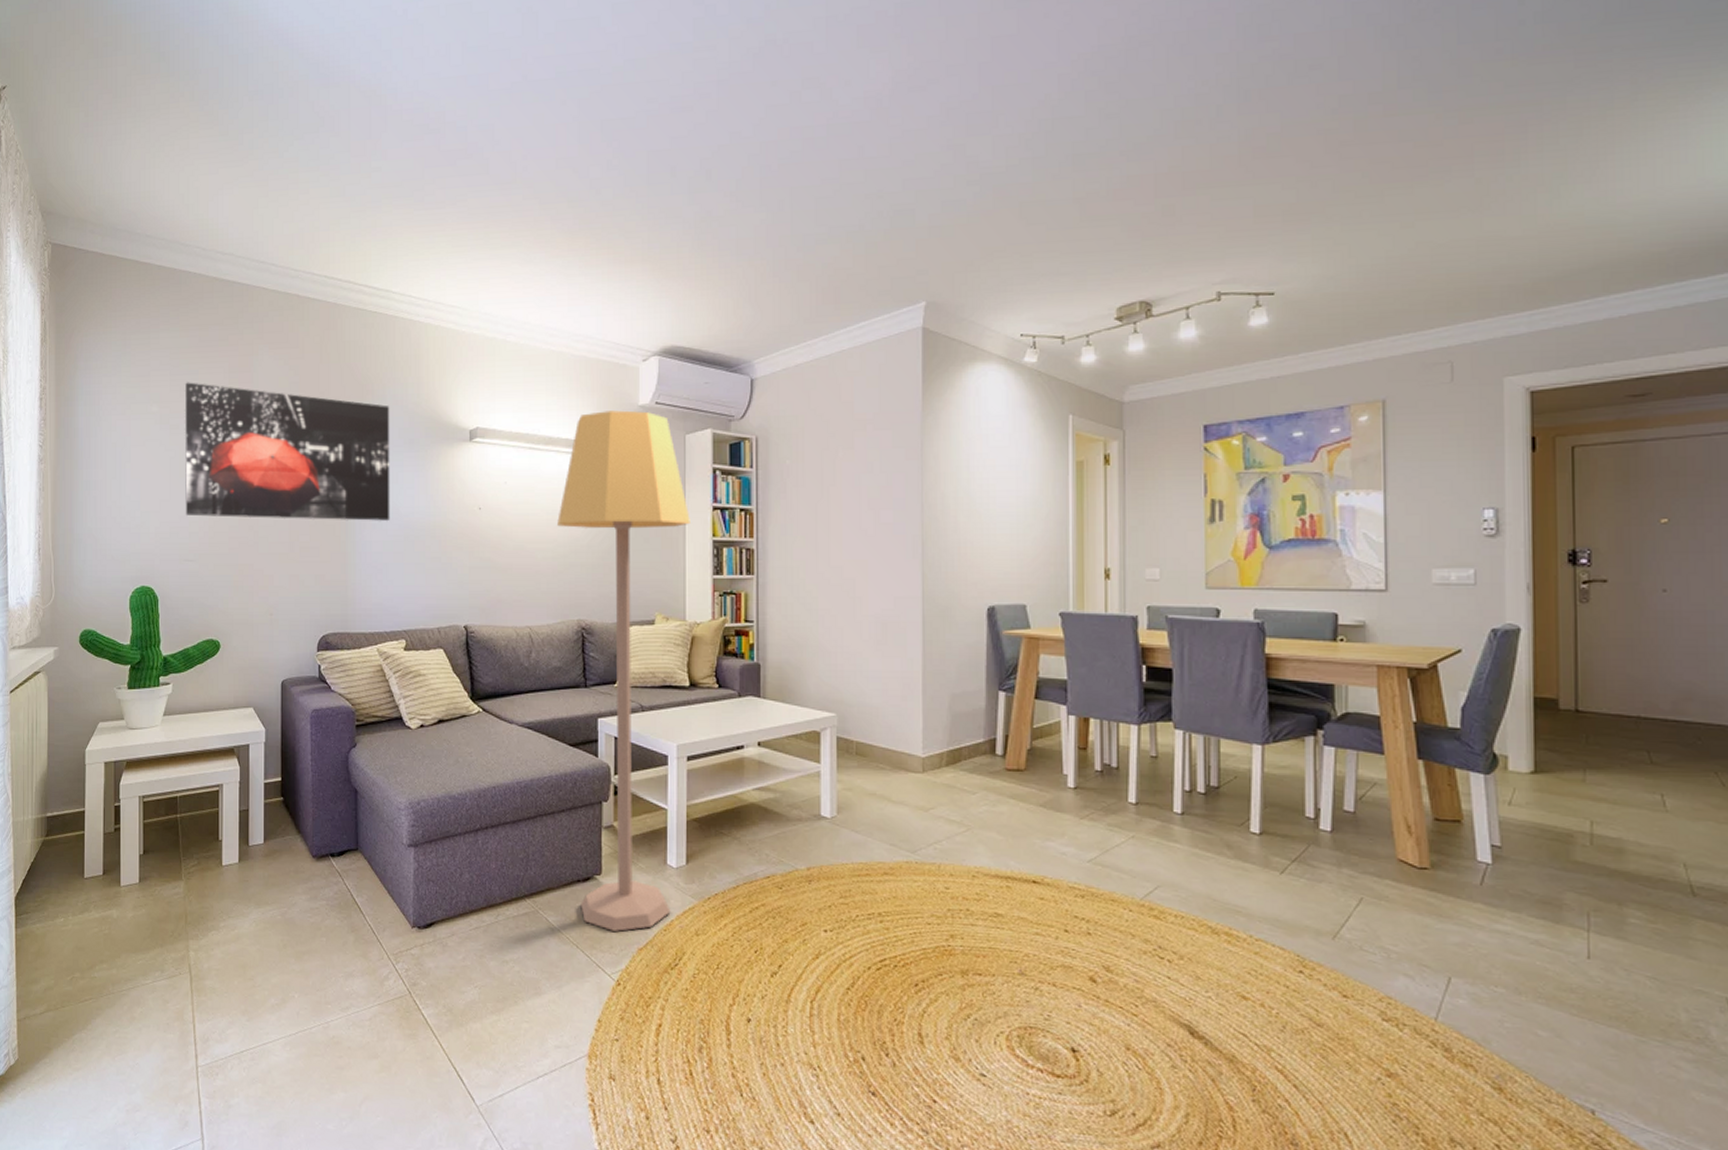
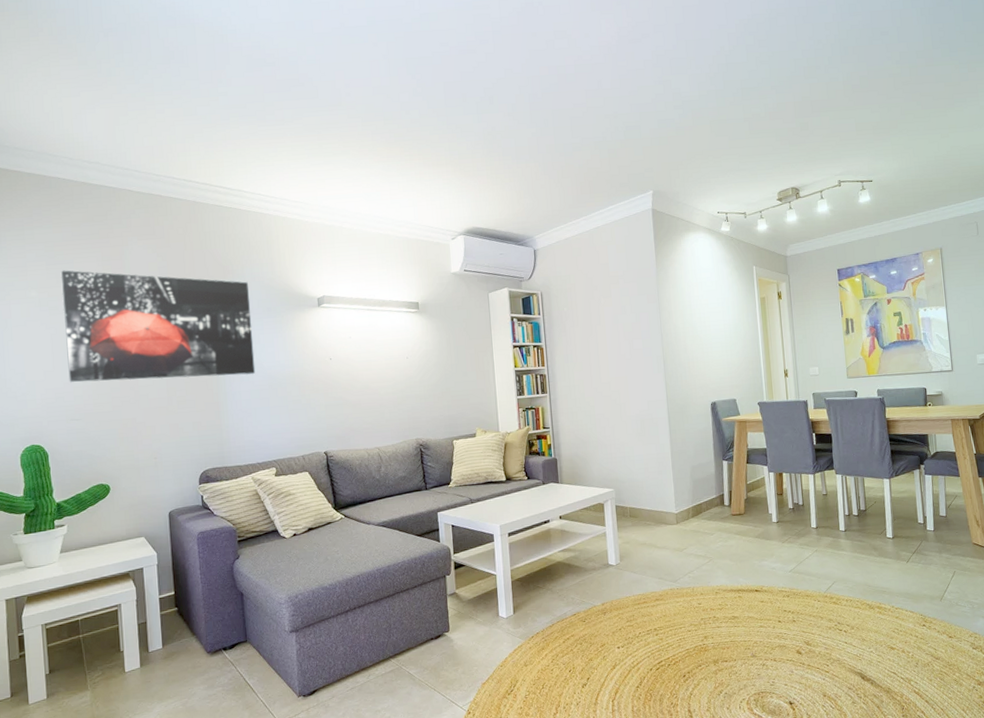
lamp: present [557,410,690,932] -> none [394,277,505,673]

